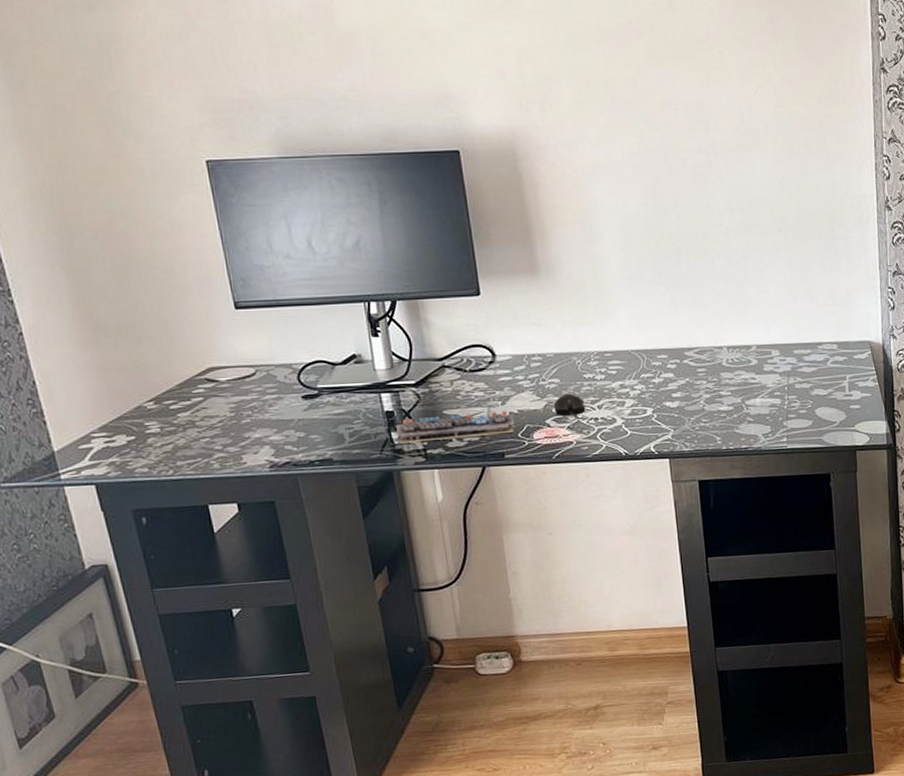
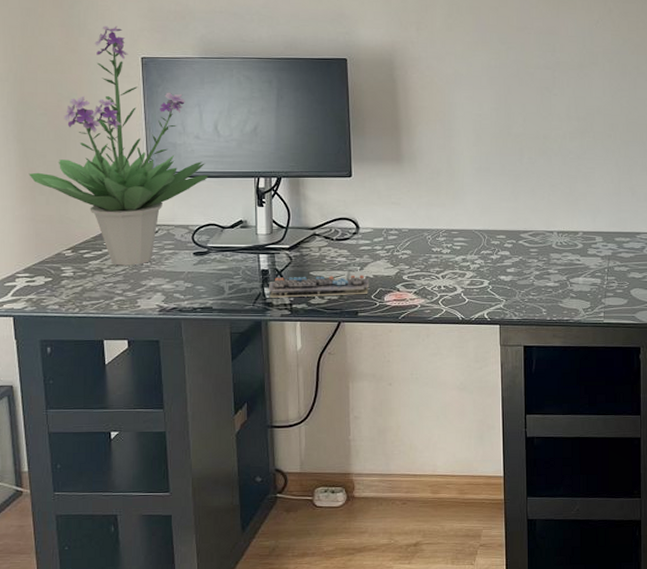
potted plant: none [87,122,308,417] -> present [29,25,209,266]
computer mouse: present [553,393,601,421] -> none [404,263,444,289]

